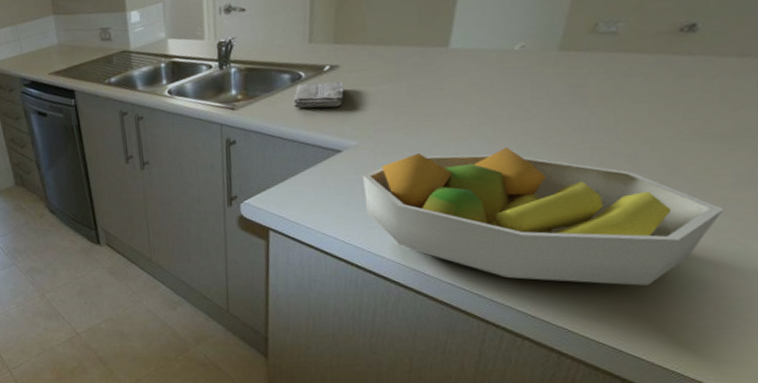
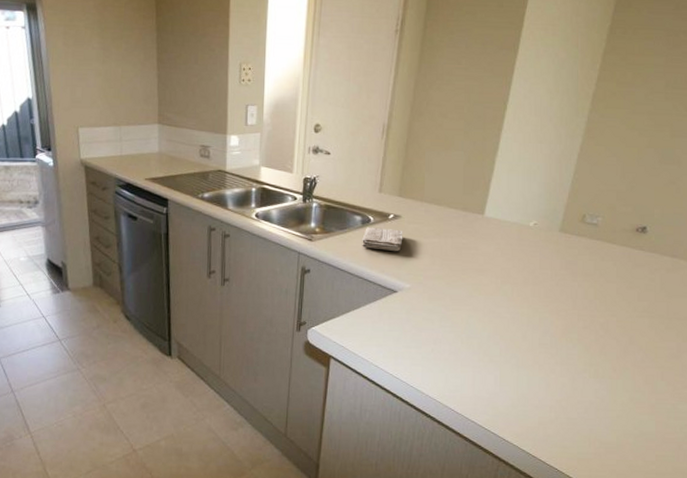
fruit bowl: present [362,147,725,286] -> none [411,302,662,434]

